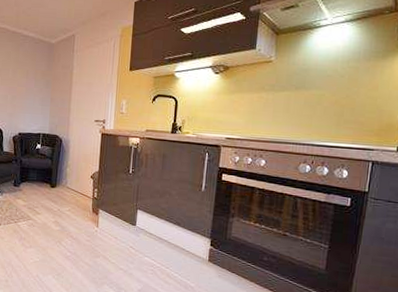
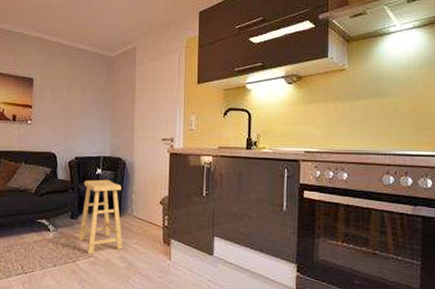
stool: none [20,153,58,218] -> present [78,179,123,255]

